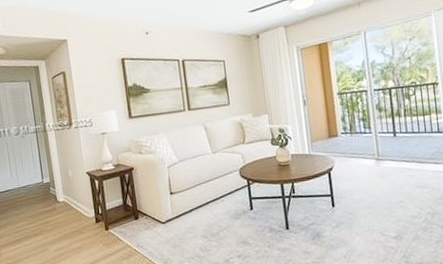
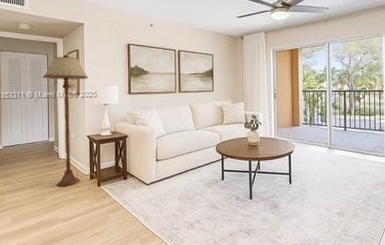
floor lamp: none [28,79,85,235] -> present [43,55,88,187]

